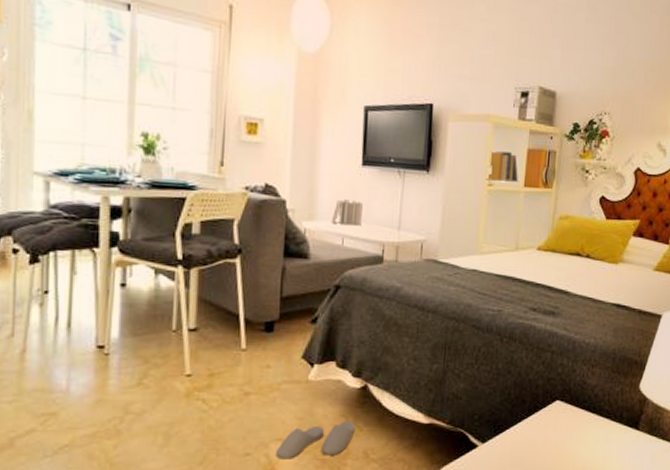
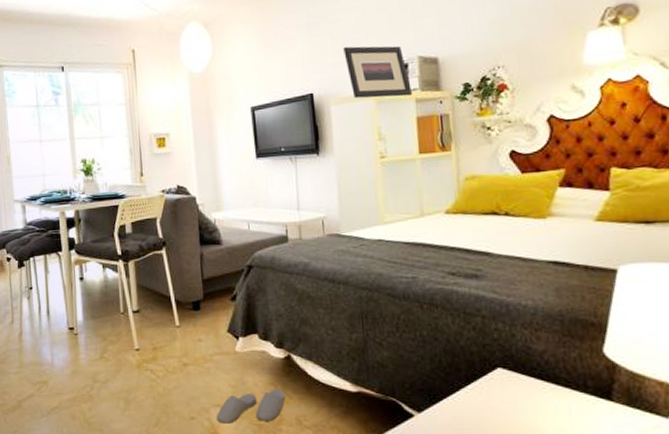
books: present [331,199,363,226] -> none [236,189,263,211]
picture frame: none [470,59,528,126] -> present [343,46,412,99]
books: present [486,151,518,182] -> none [377,123,411,153]

